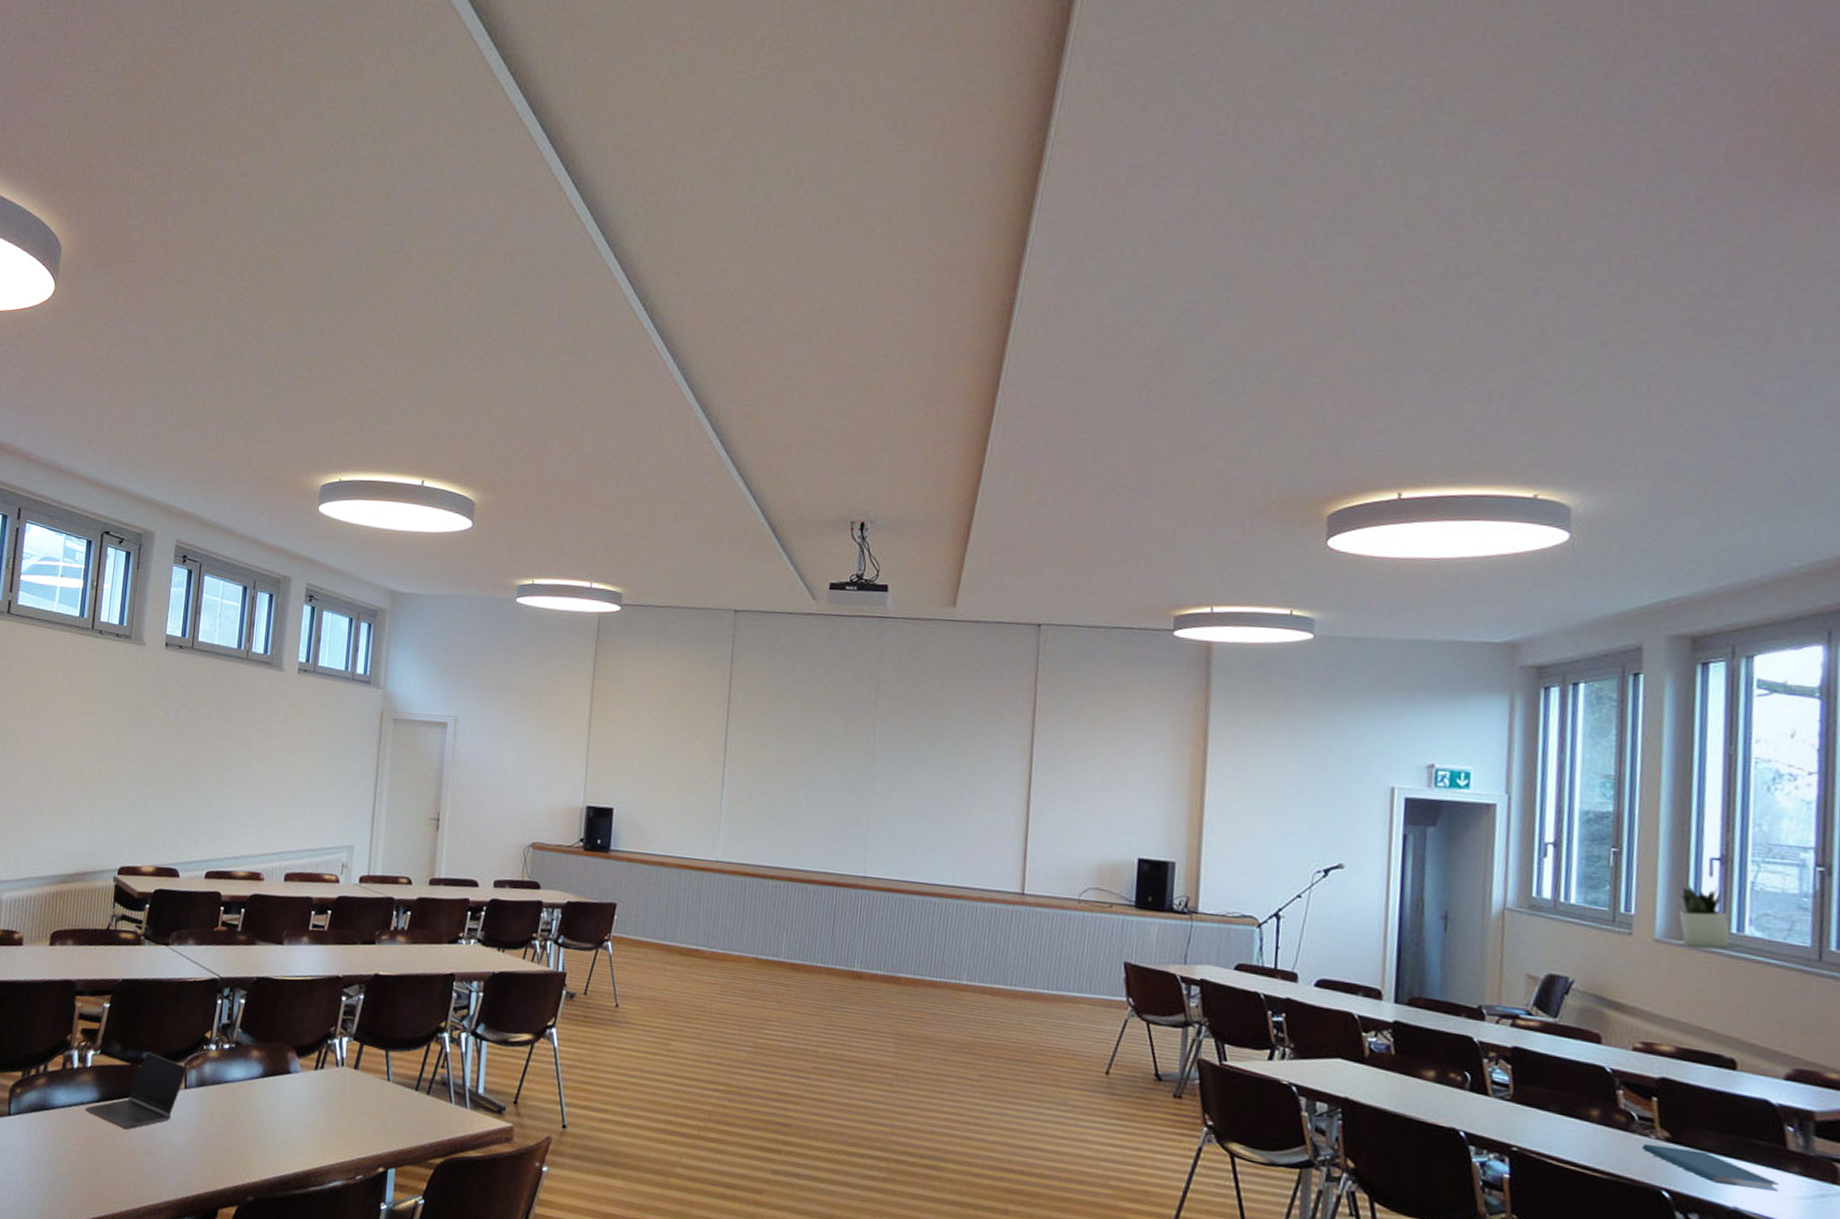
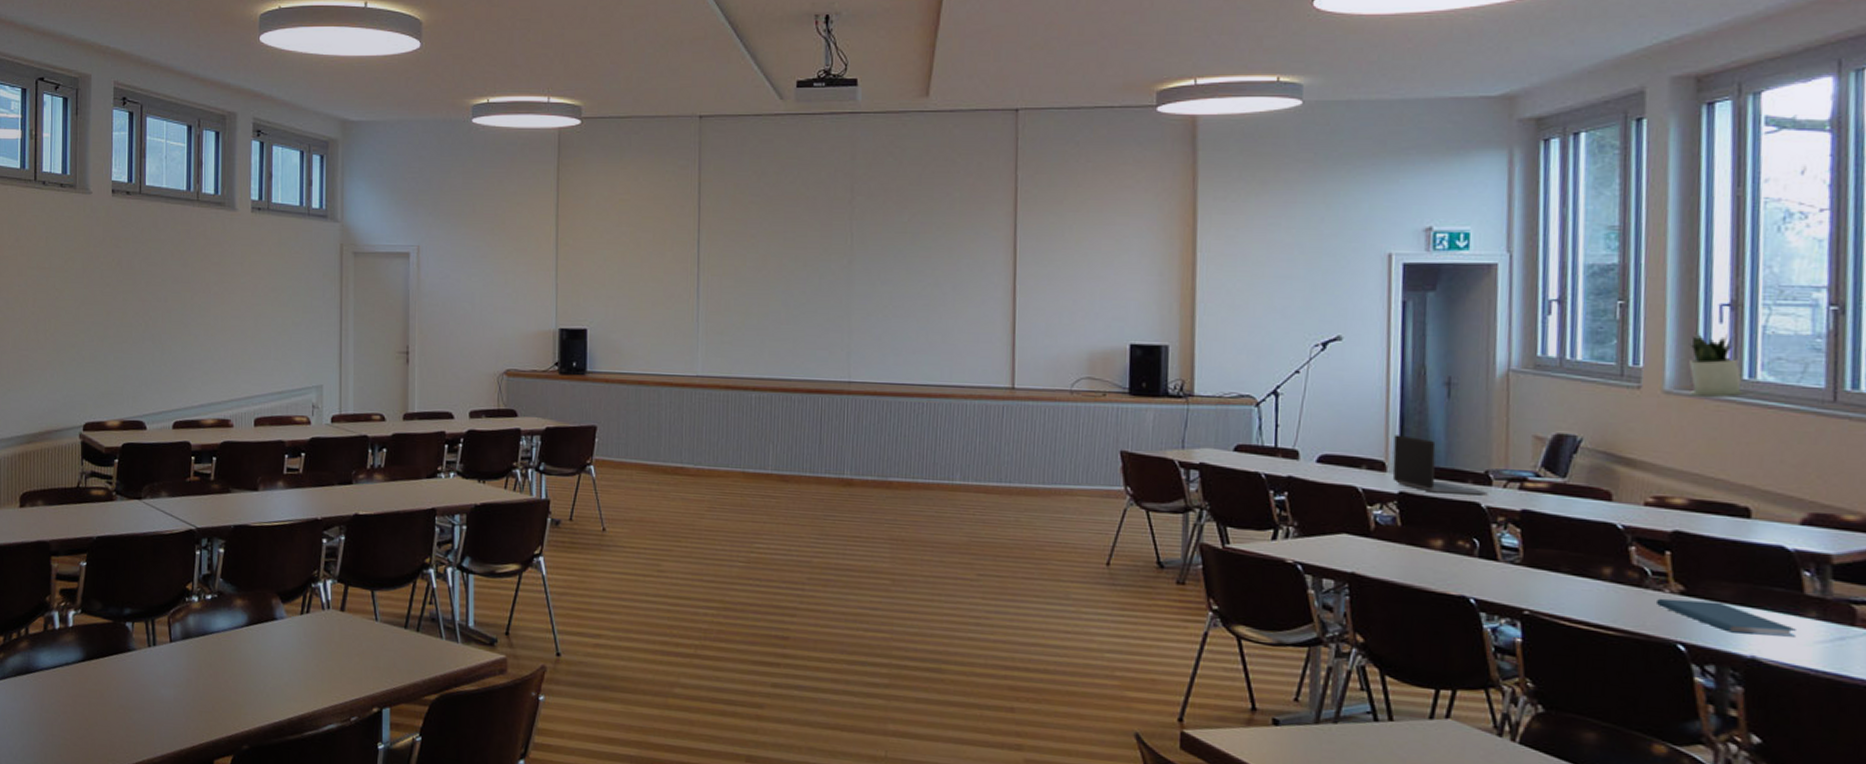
laptop computer: present [85,1052,188,1130] -> none [70,608,172,687]
laptop computer: none [1388,964,1481,1031] -> present [1392,435,1488,497]

